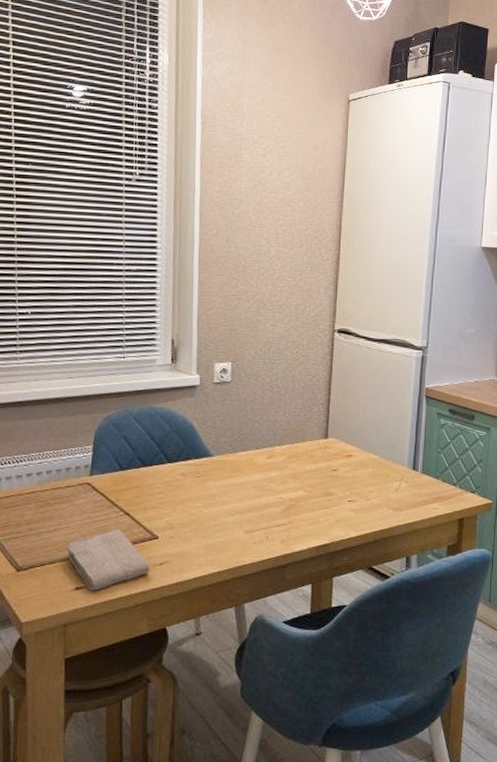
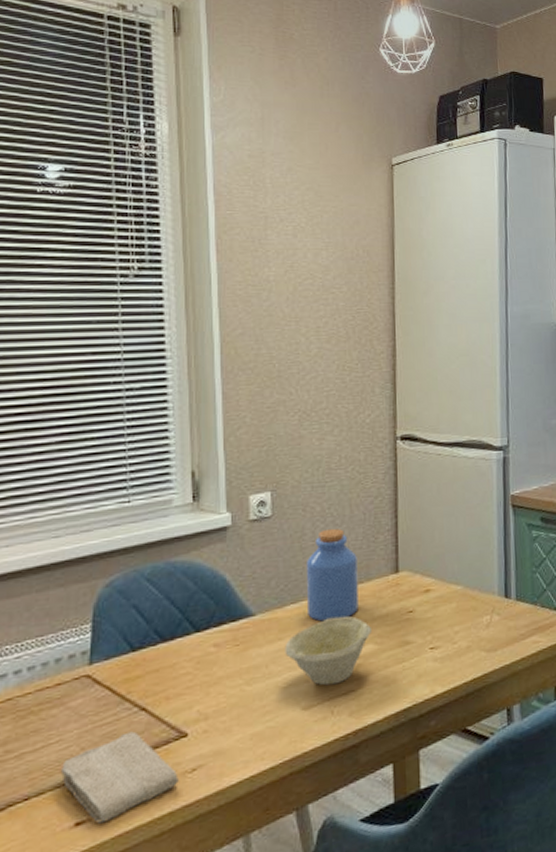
bowl: none [234,466,303,518] -> present [285,615,371,686]
jar: none [254,396,296,468] -> present [305,528,358,622]

